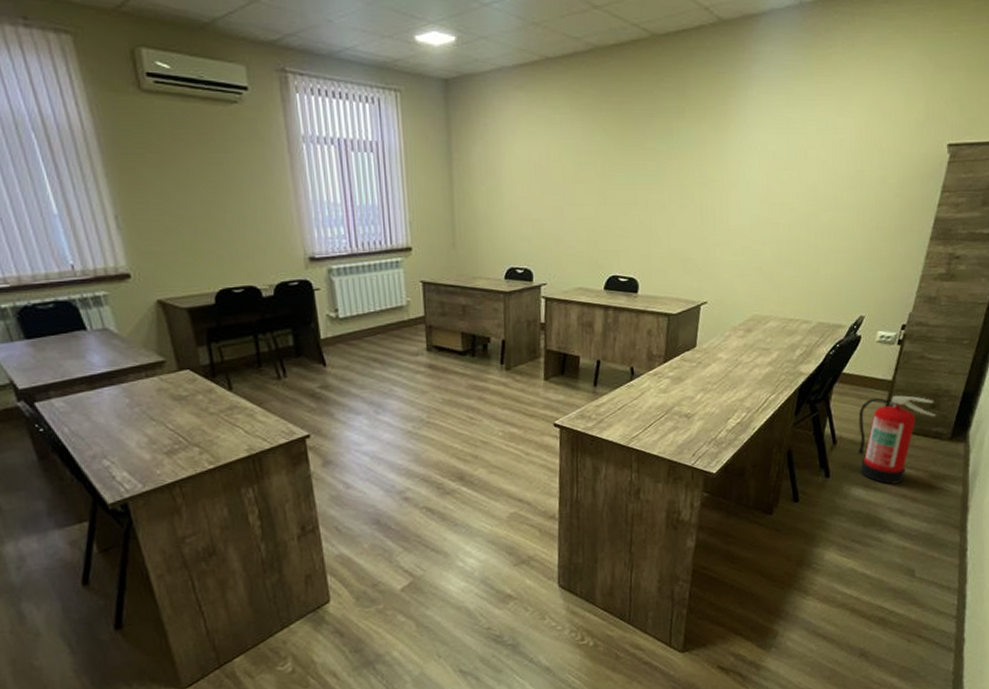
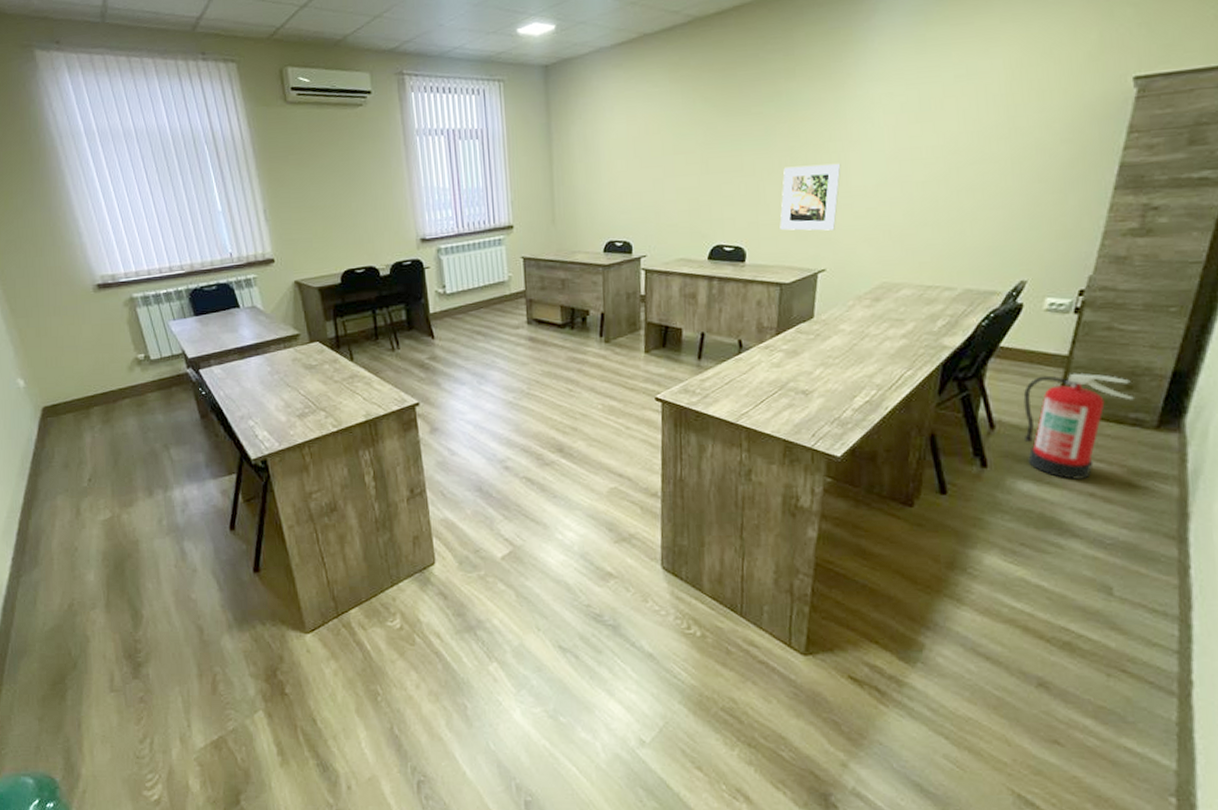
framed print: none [669,202,723,266] -> present [780,163,841,231]

